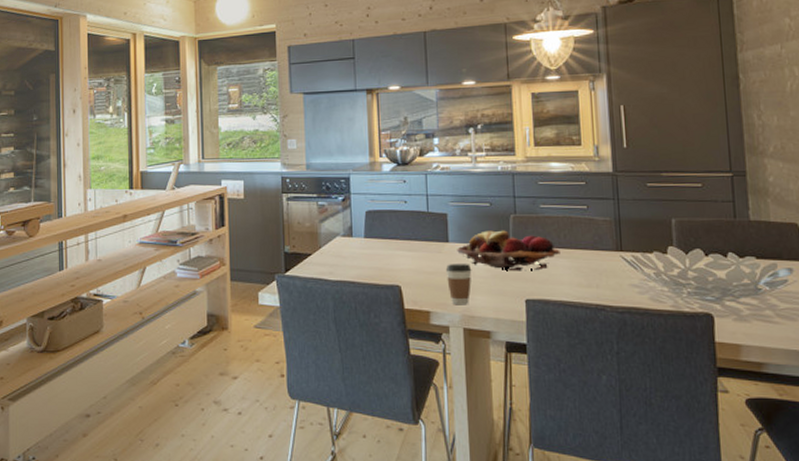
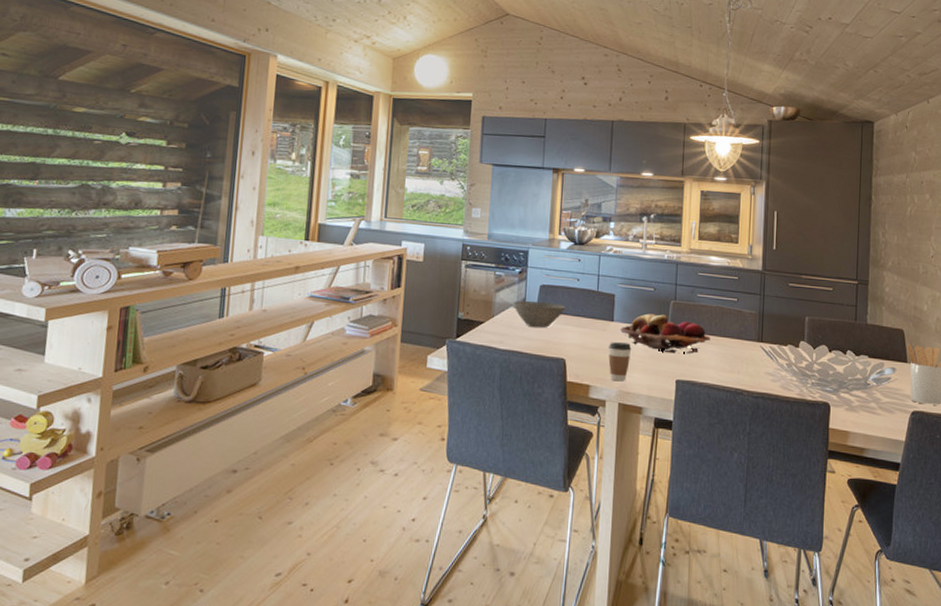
bowl: none [339,228,395,255] -> present [513,301,566,328]

